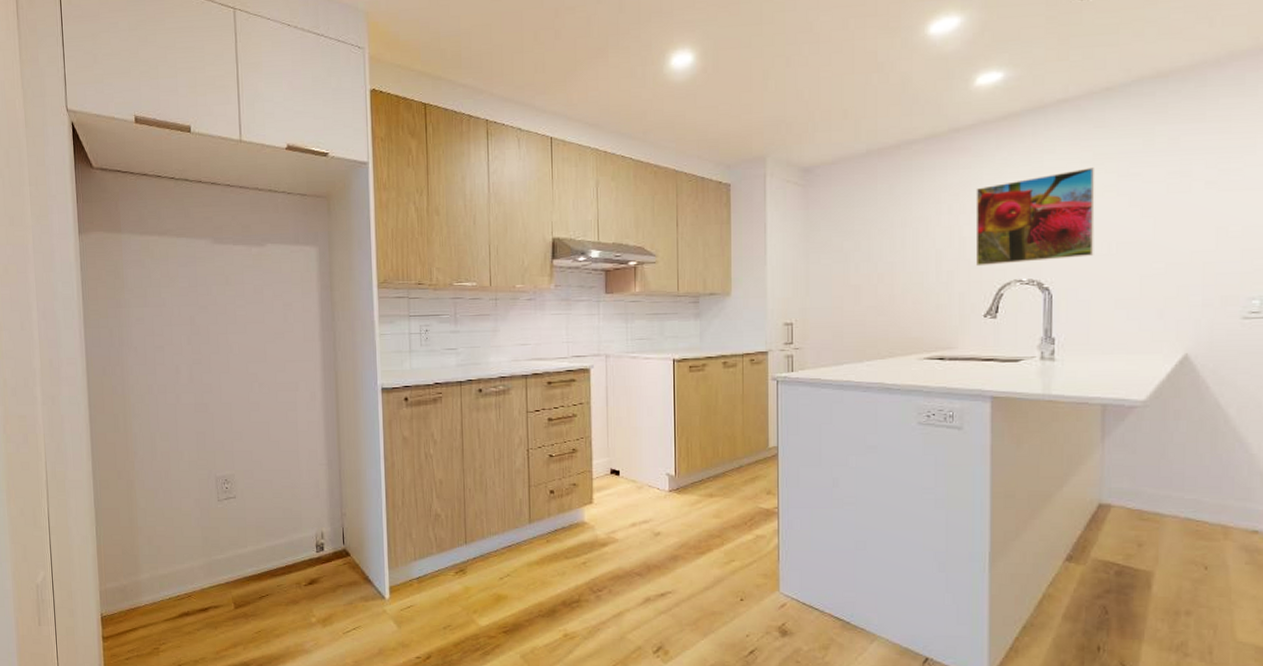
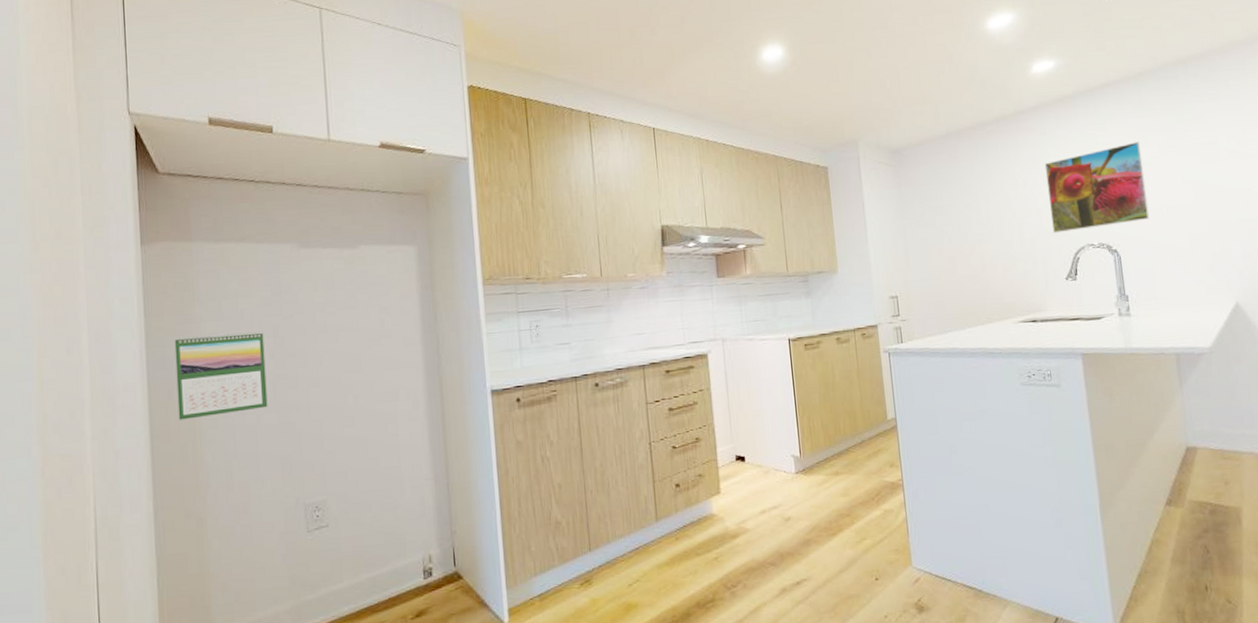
calendar: none [107,317,186,394] -> present [174,331,268,420]

